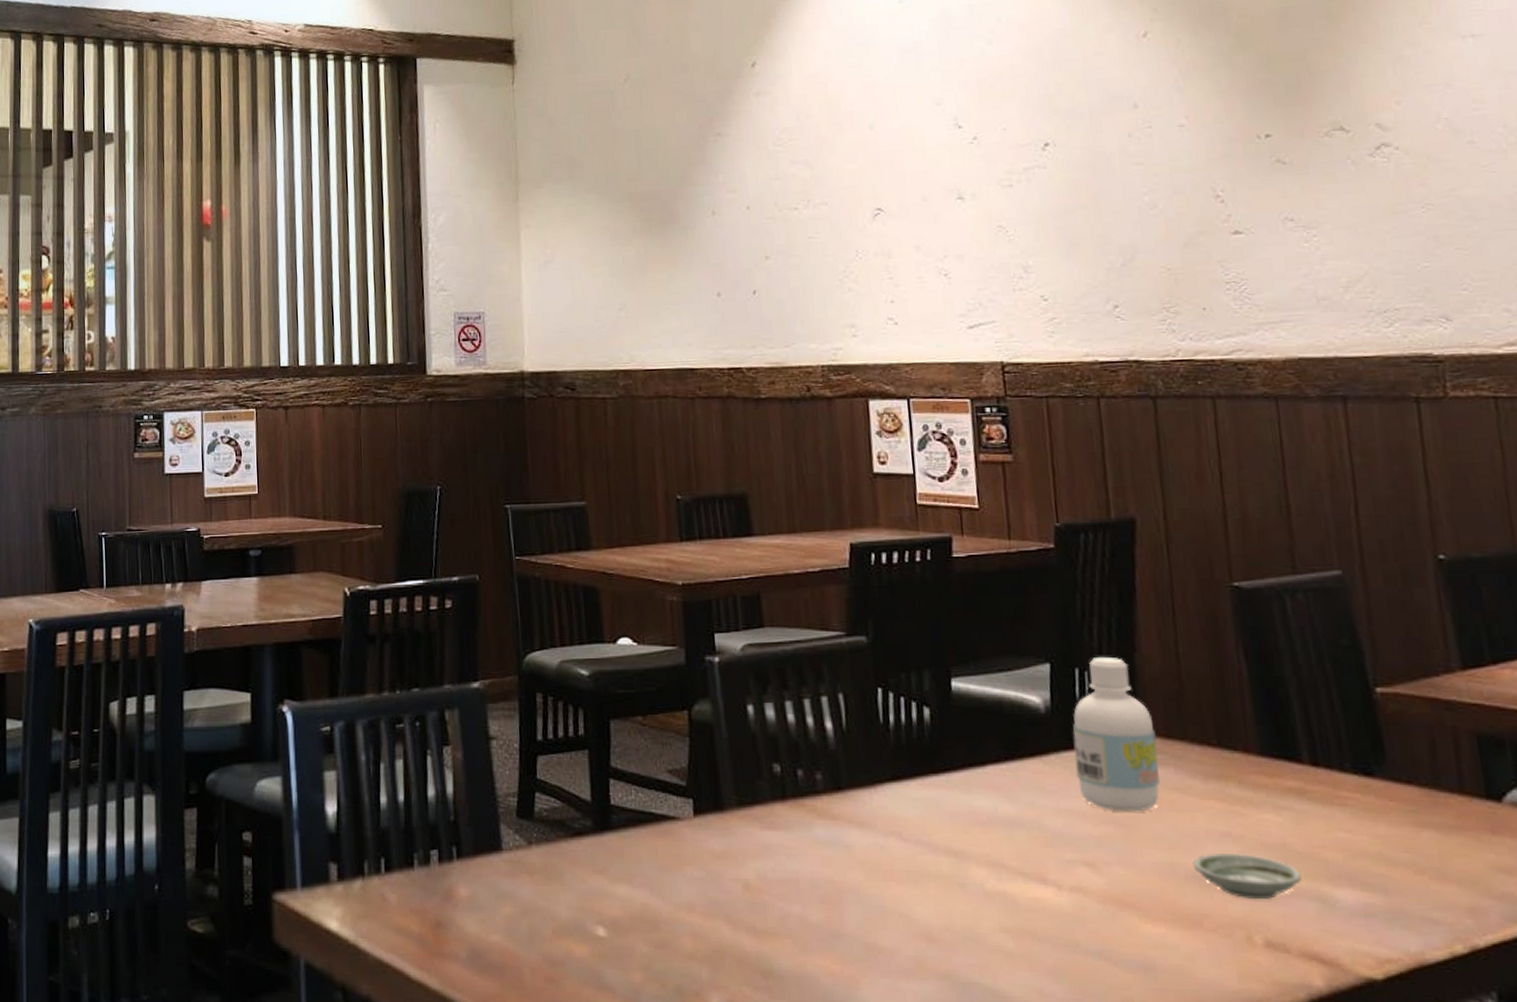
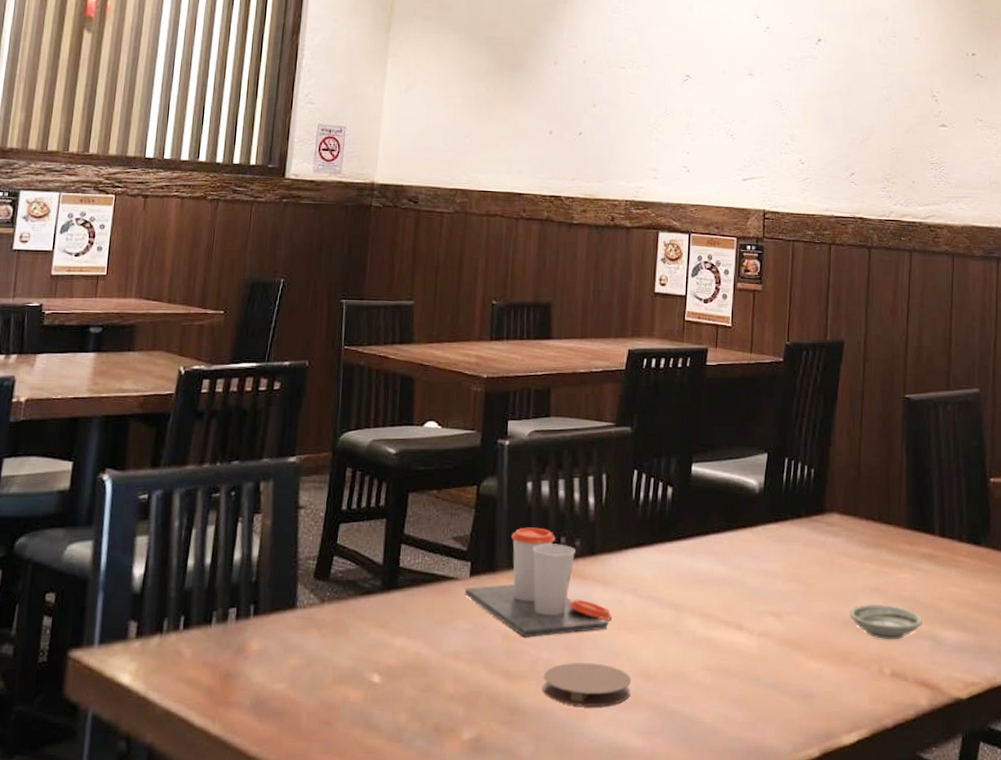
cup: none [690,758,874,888] -> present [465,527,612,637]
coaster: none [798,919,911,973] -> present [543,663,632,706]
bottle: present [1072,656,1160,812] -> none [775,449,836,572]

